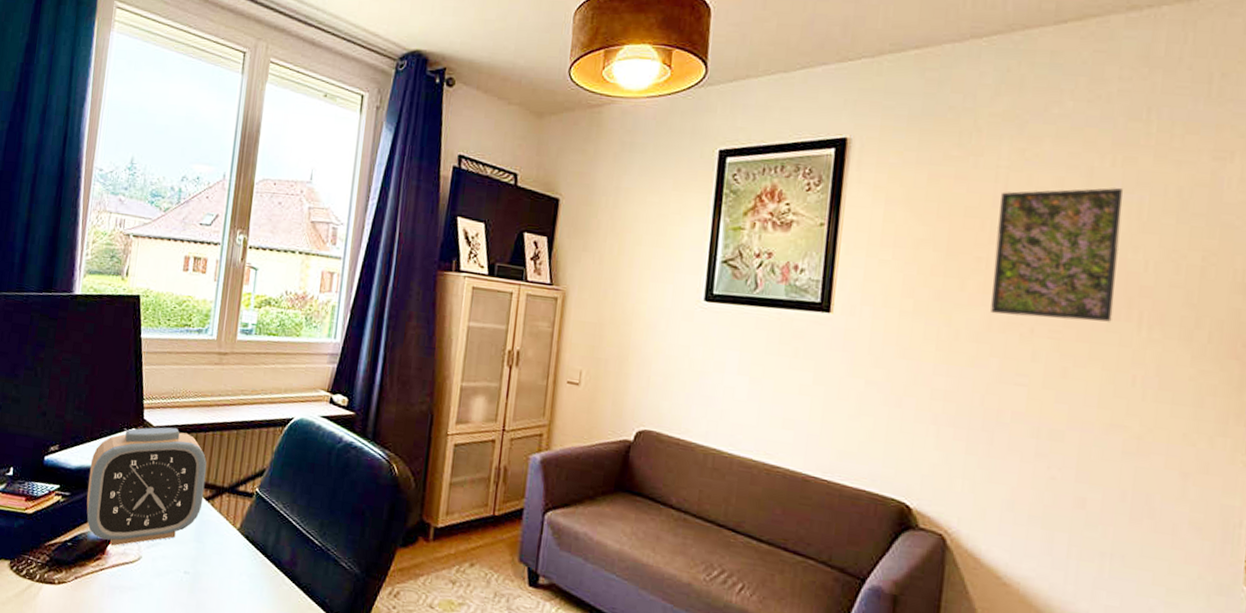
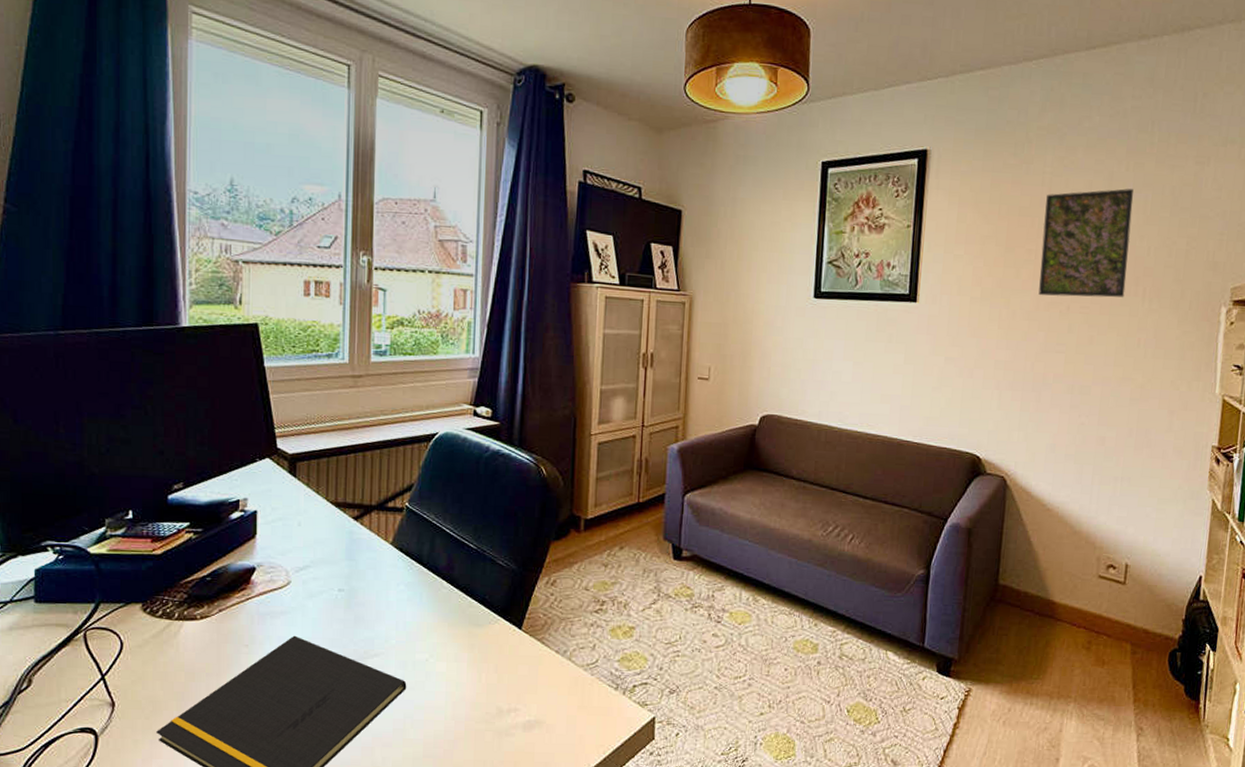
alarm clock: present [86,427,207,546] -> none [222,453,352,575]

